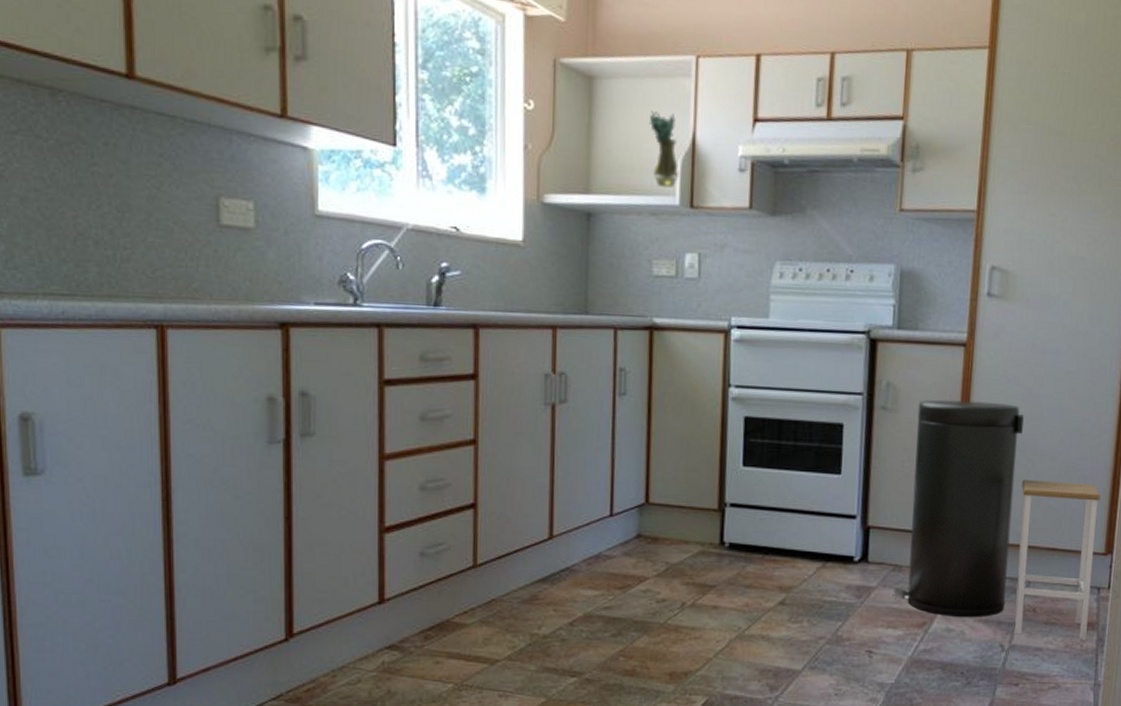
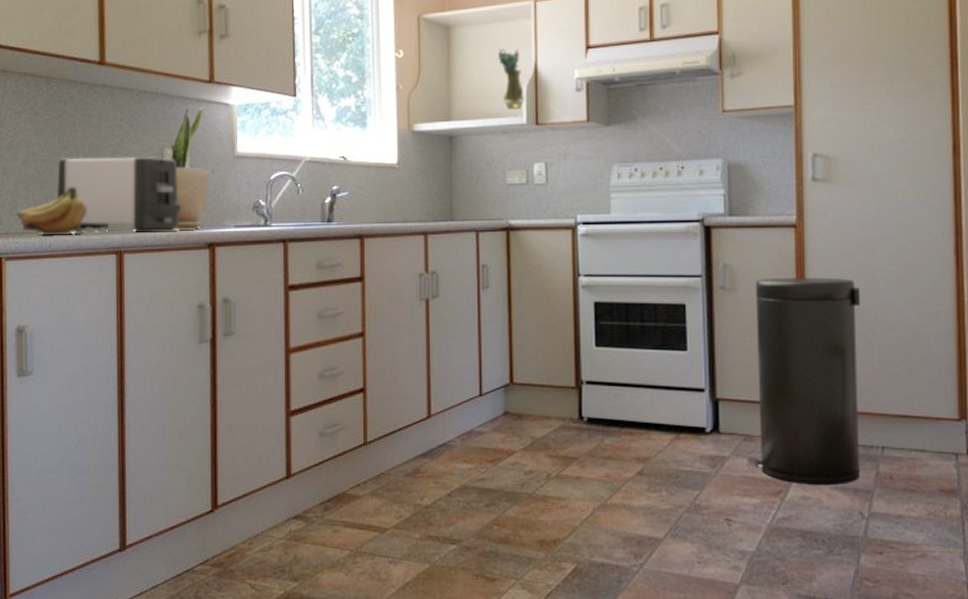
fruit: none [13,237,115,300] -> present [16,186,87,235]
toaster: none [69,197,245,306] -> present [56,156,182,233]
potted plant: none [230,147,282,304] -> present [171,106,210,230]
step stool: present [1013,480,1101,641] -> none [865,349,949,508]

